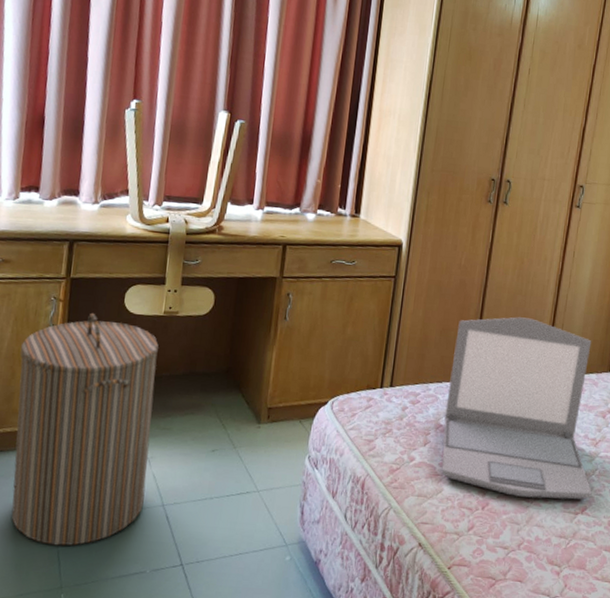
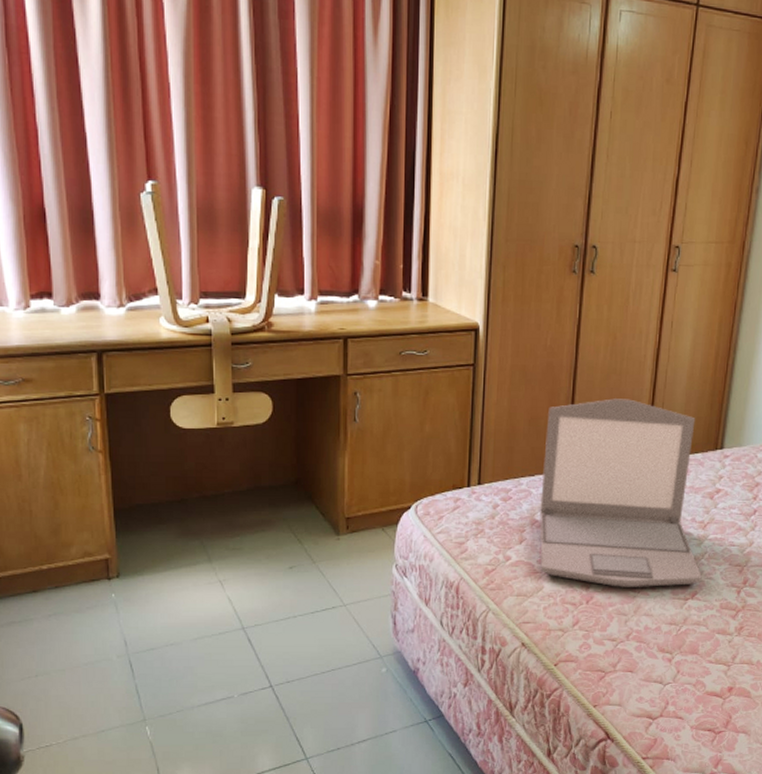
laundry hamper: present [11,312,159,546] -> none [60,430,221,679]

